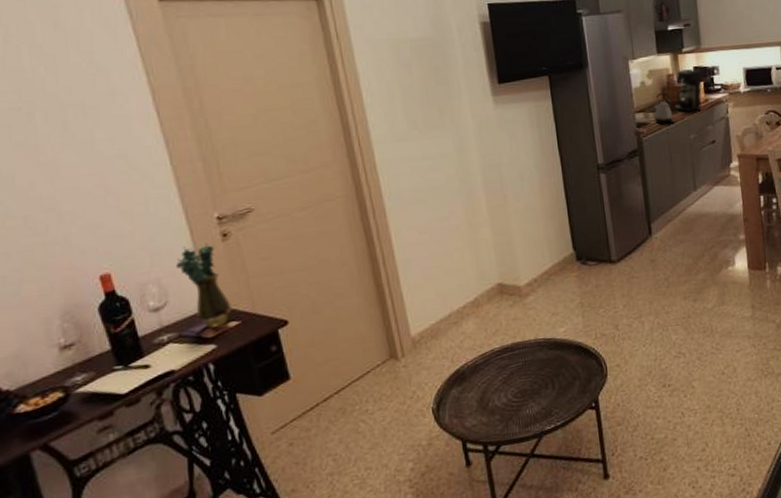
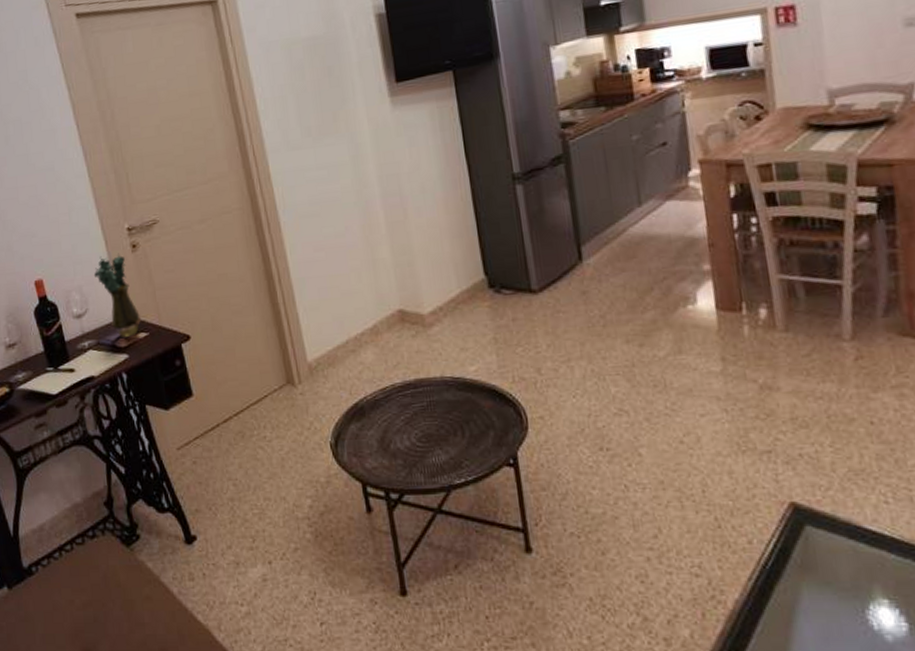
kettle: present [653,93,673,124] -> none [582,84,609,123]
coffee maker: present [674,68,702,113] -> none [610,51,647,108]

